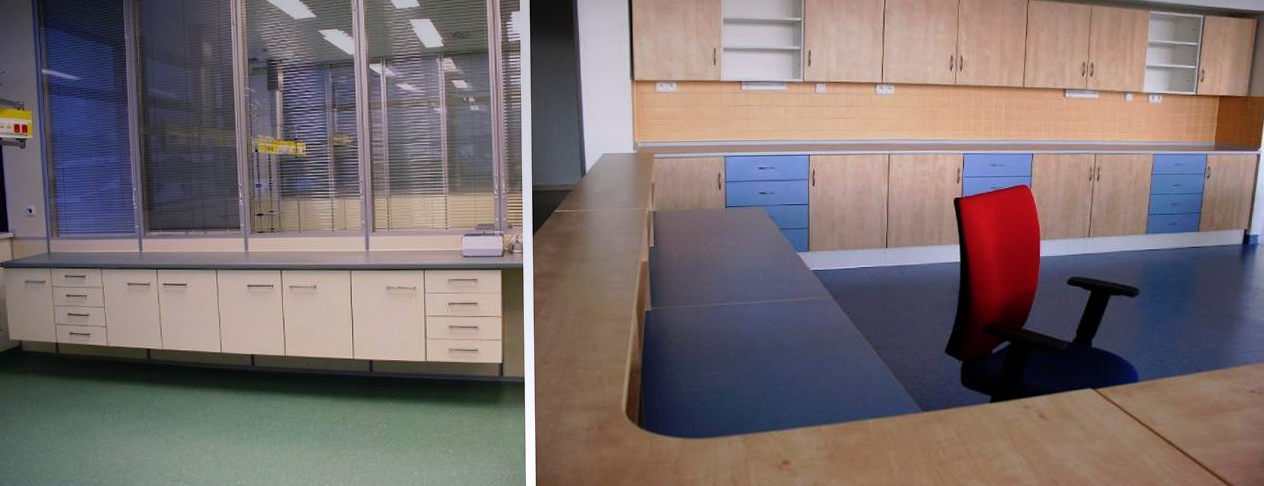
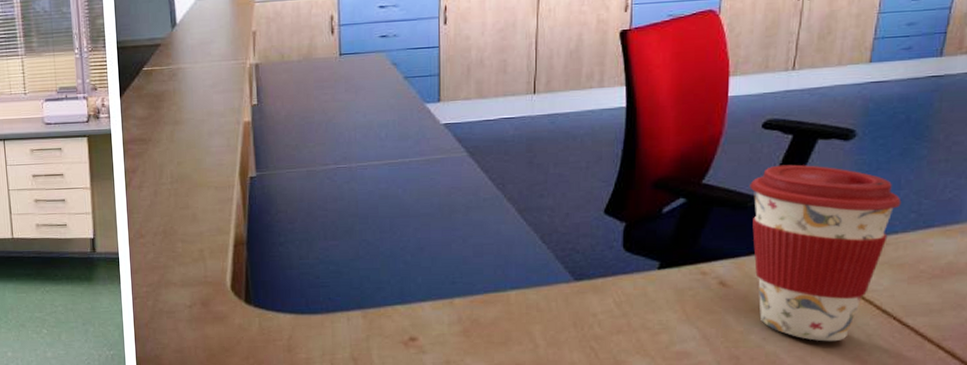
coffee cup: none [1060,315,1177,469] -> present [750,164,902,342]

